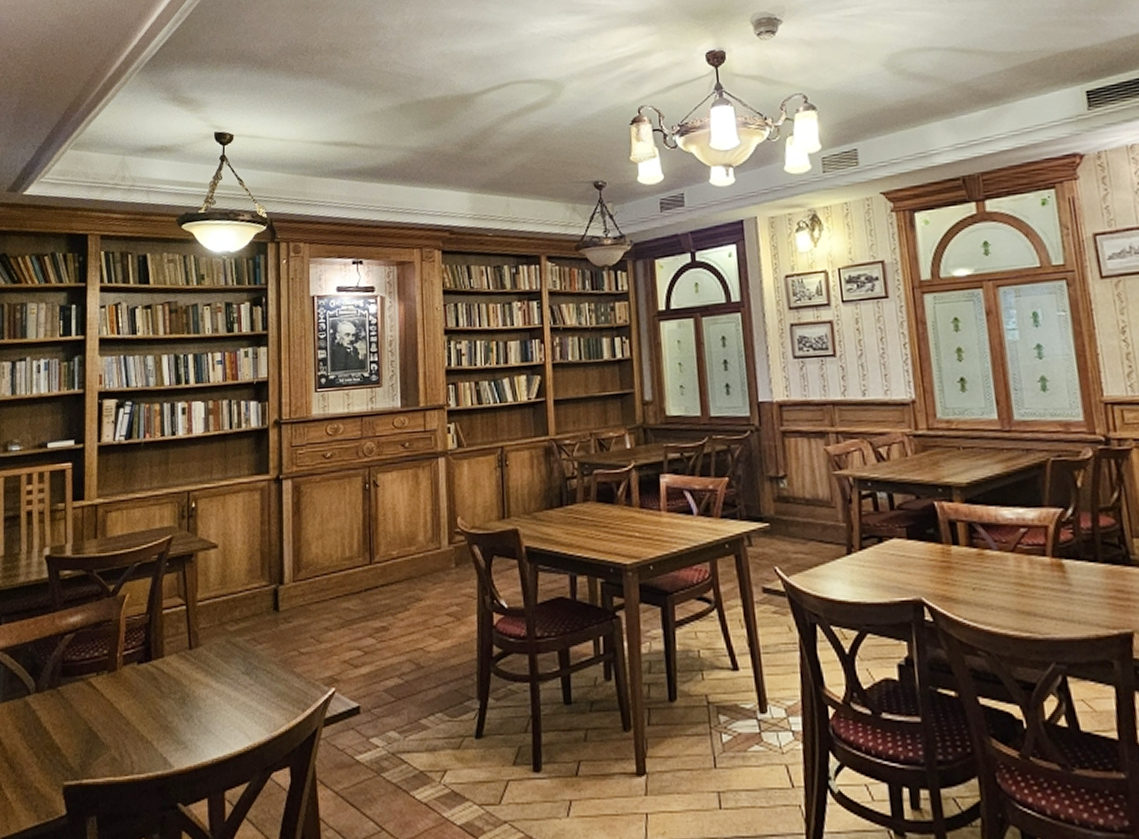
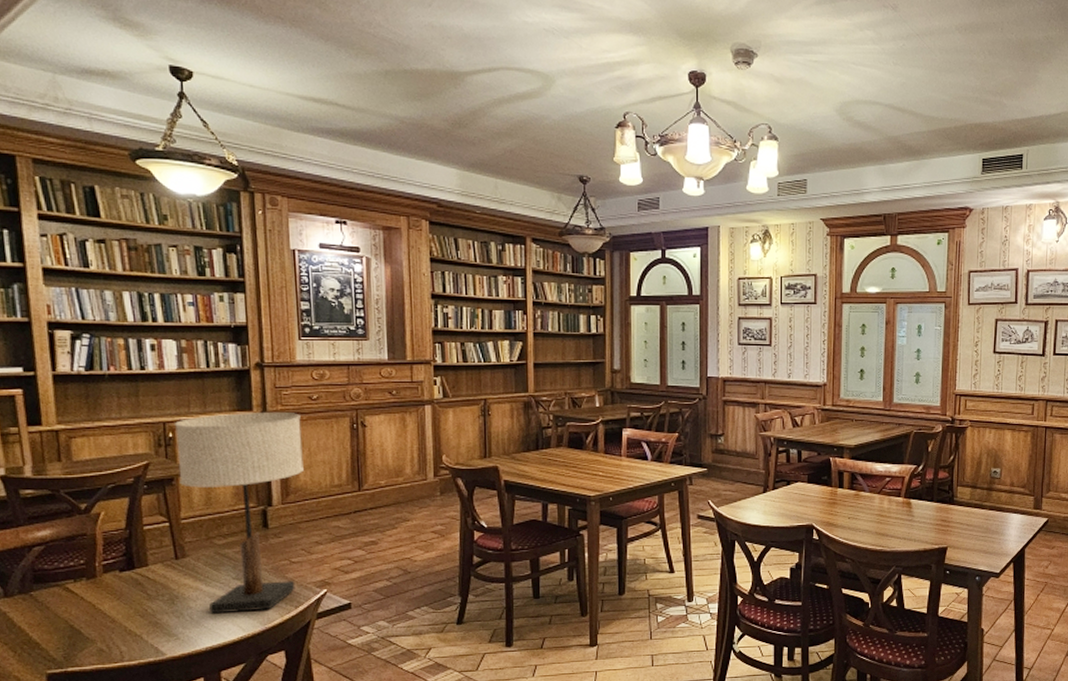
table lamp: none [197,474,316,717] -> present [174,413,304,614]

